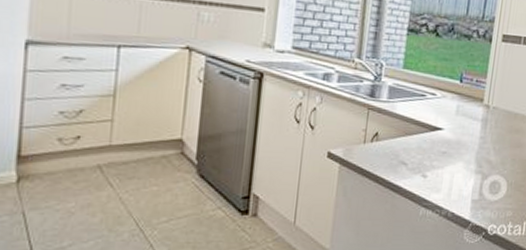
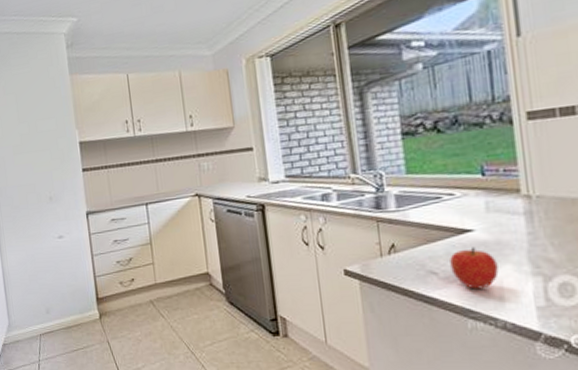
fruit: none [418,143,454,182] -> present [450,246,499,289]

